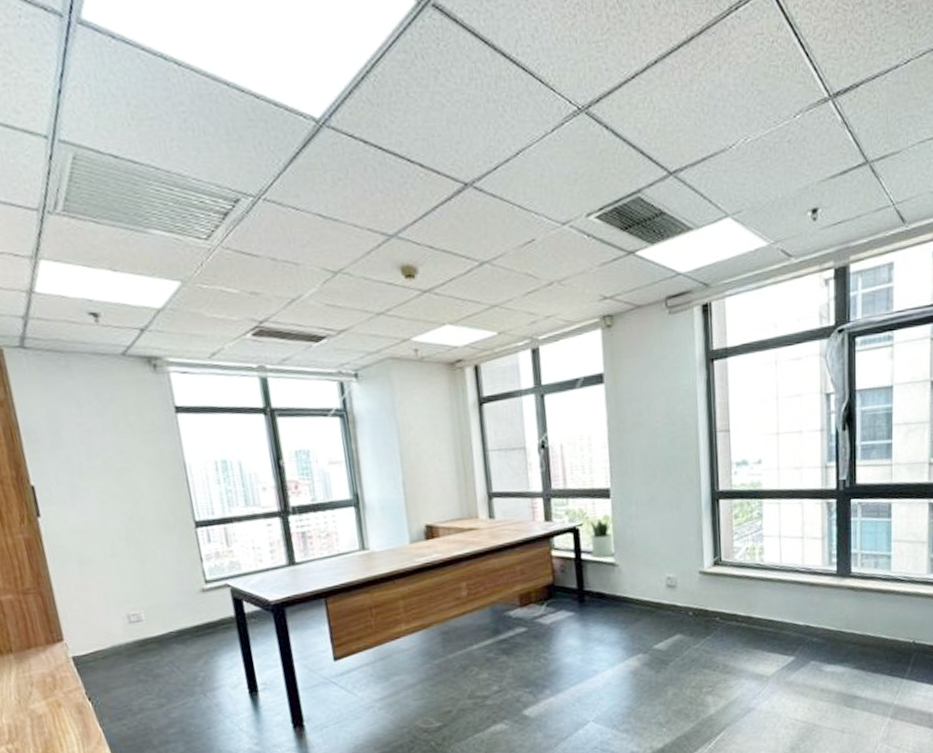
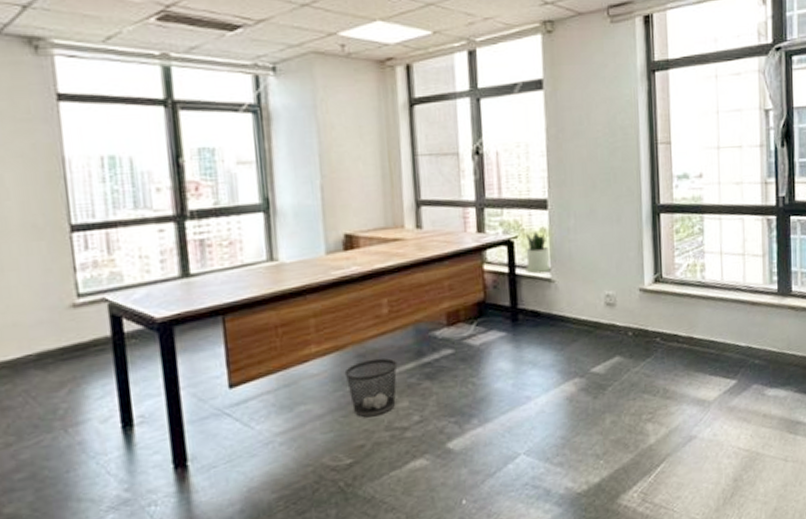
waste bin: none [431,635,477,687] -> present [344,358,398,417]

